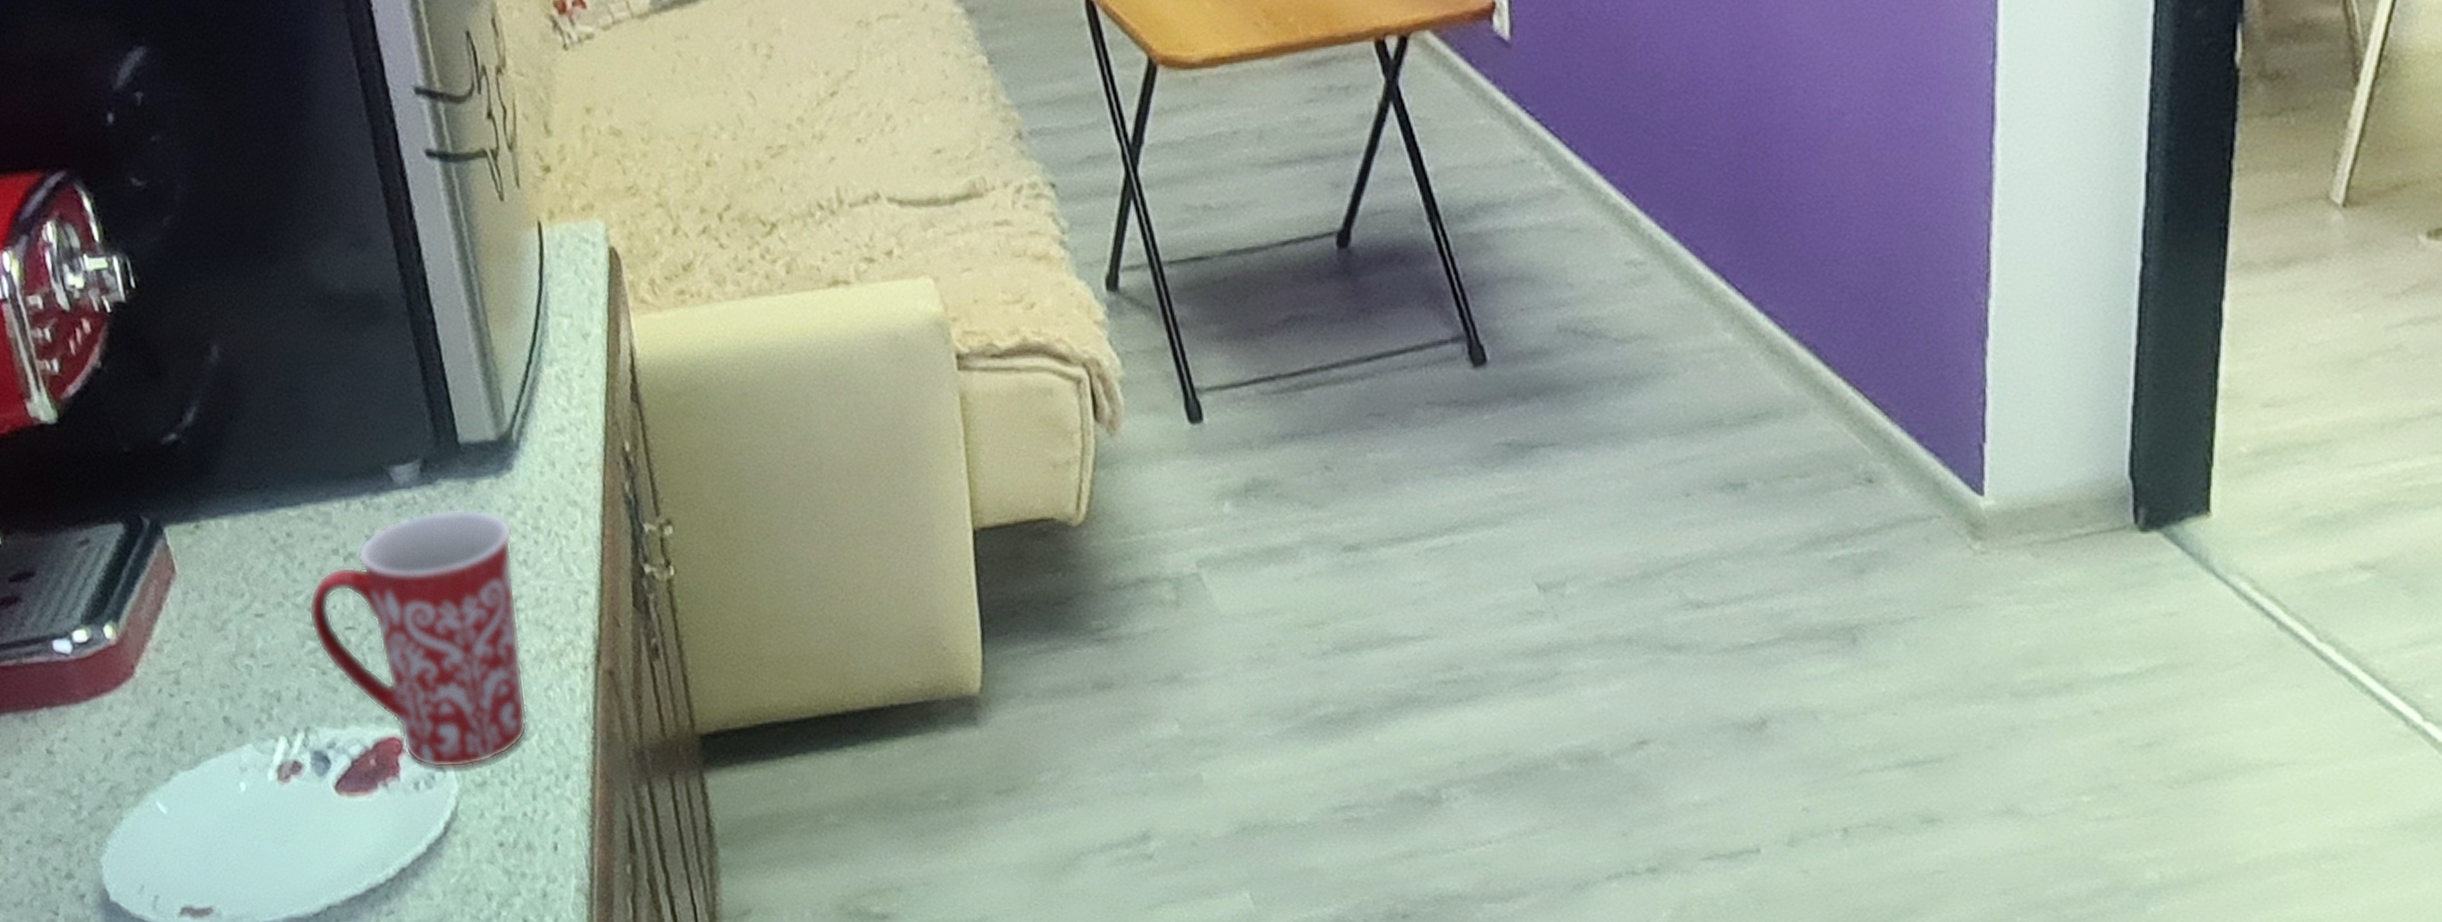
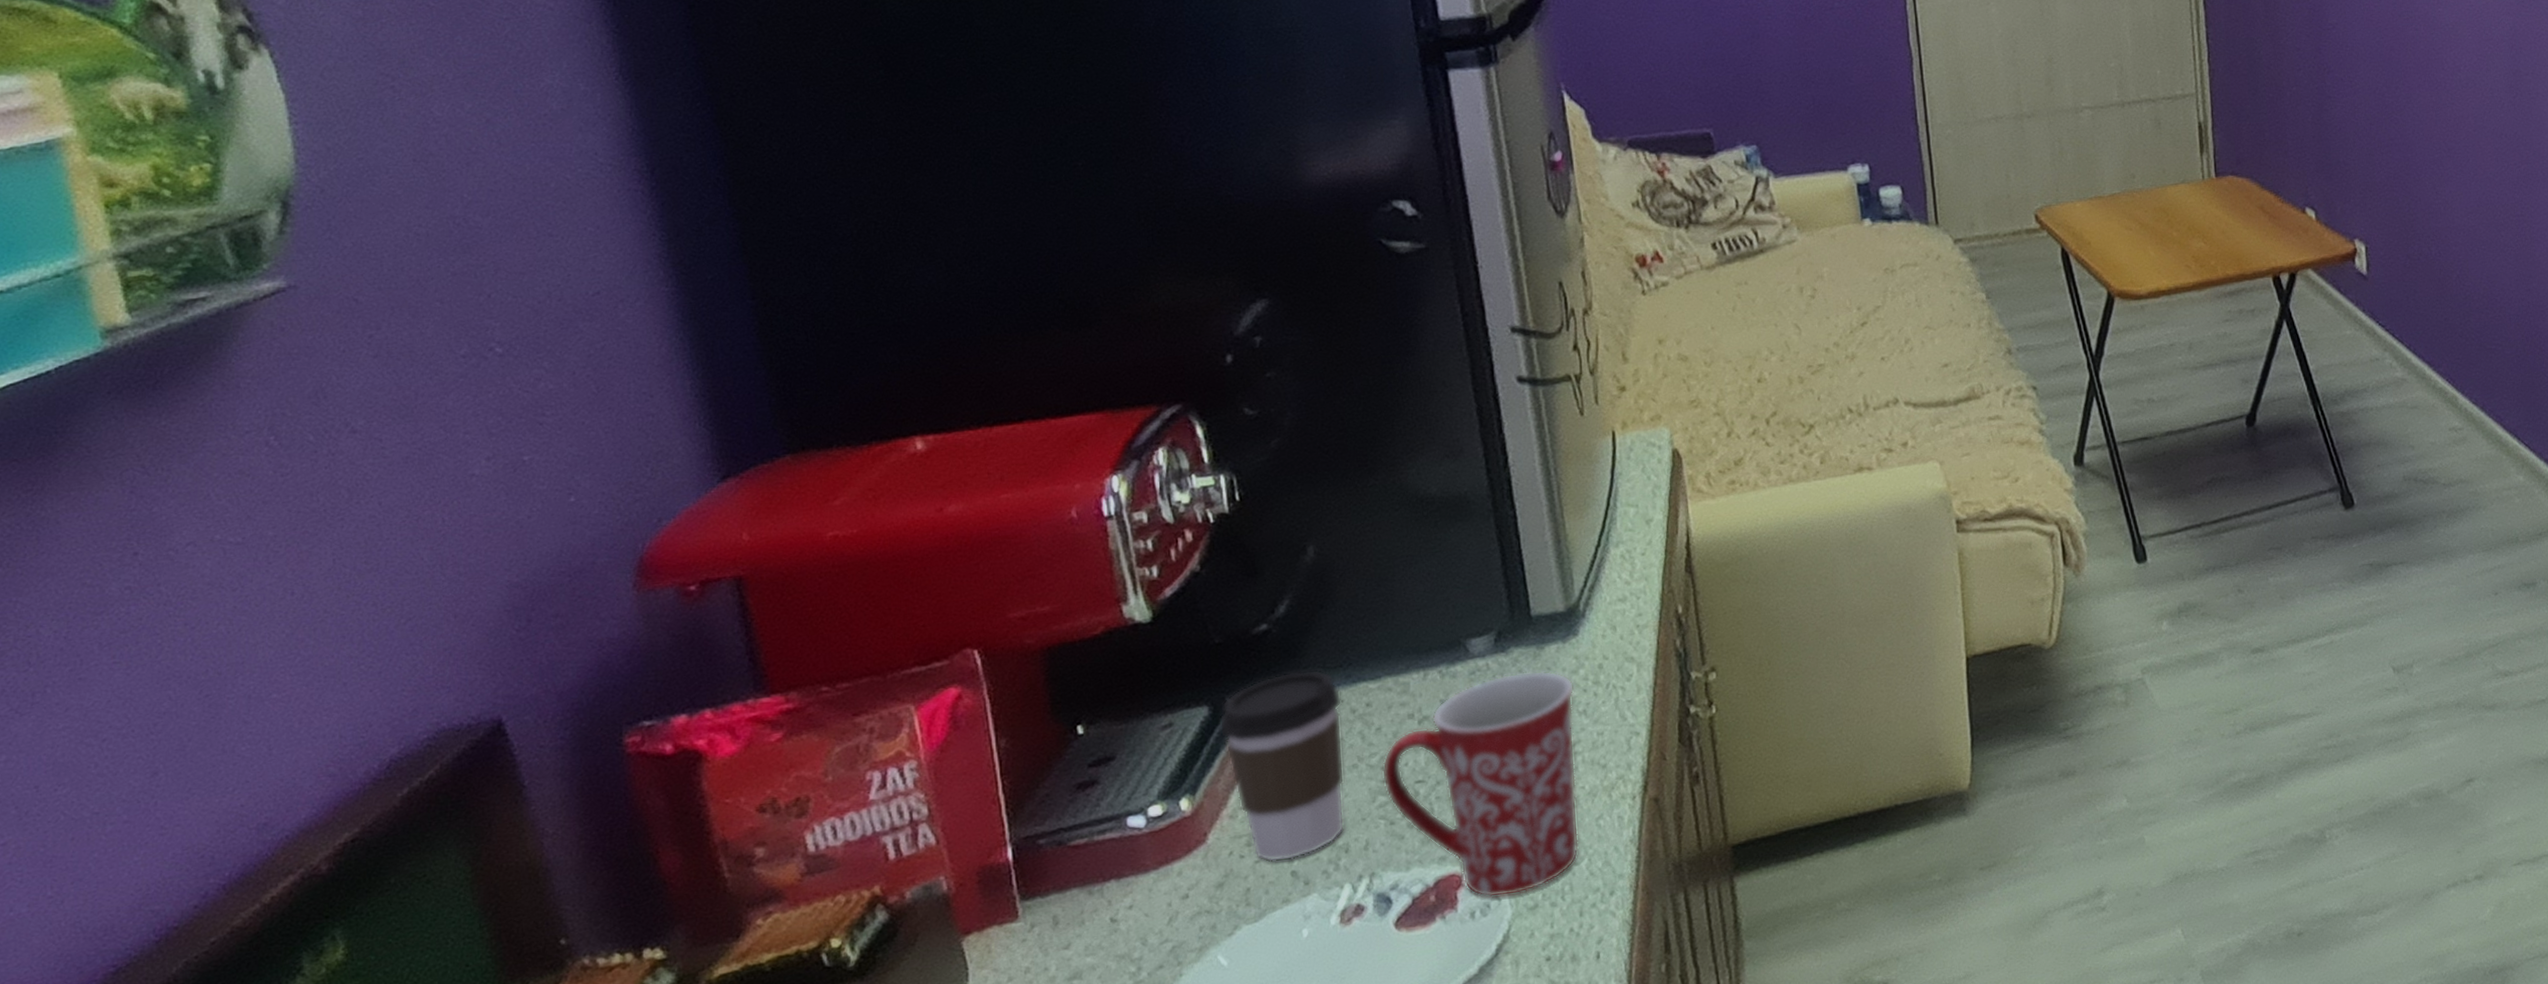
coffee cup: none [135,490,275,705] -> present [1219,669,1345,862]

